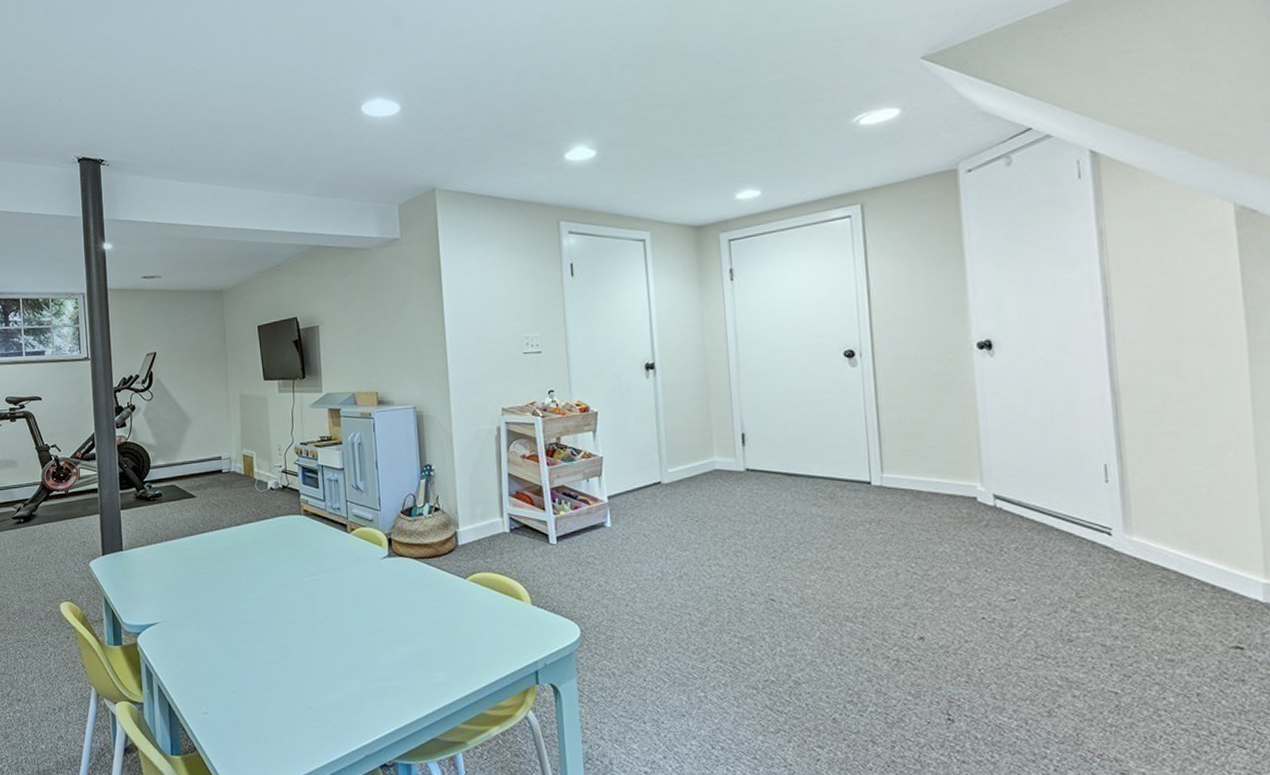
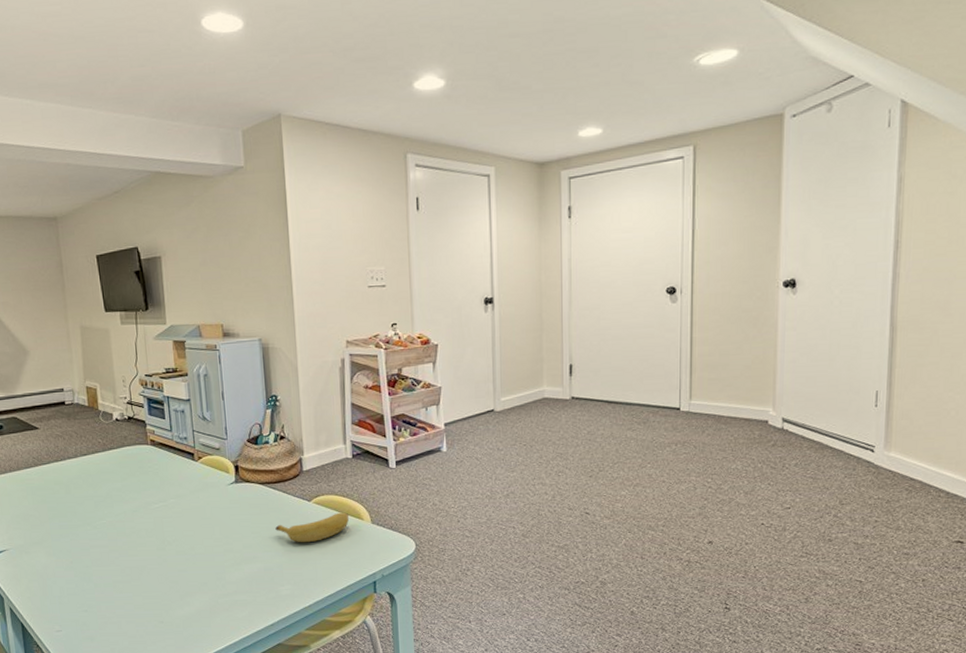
banana: none [429,591,507,625] -> present [275,512,349,543]

